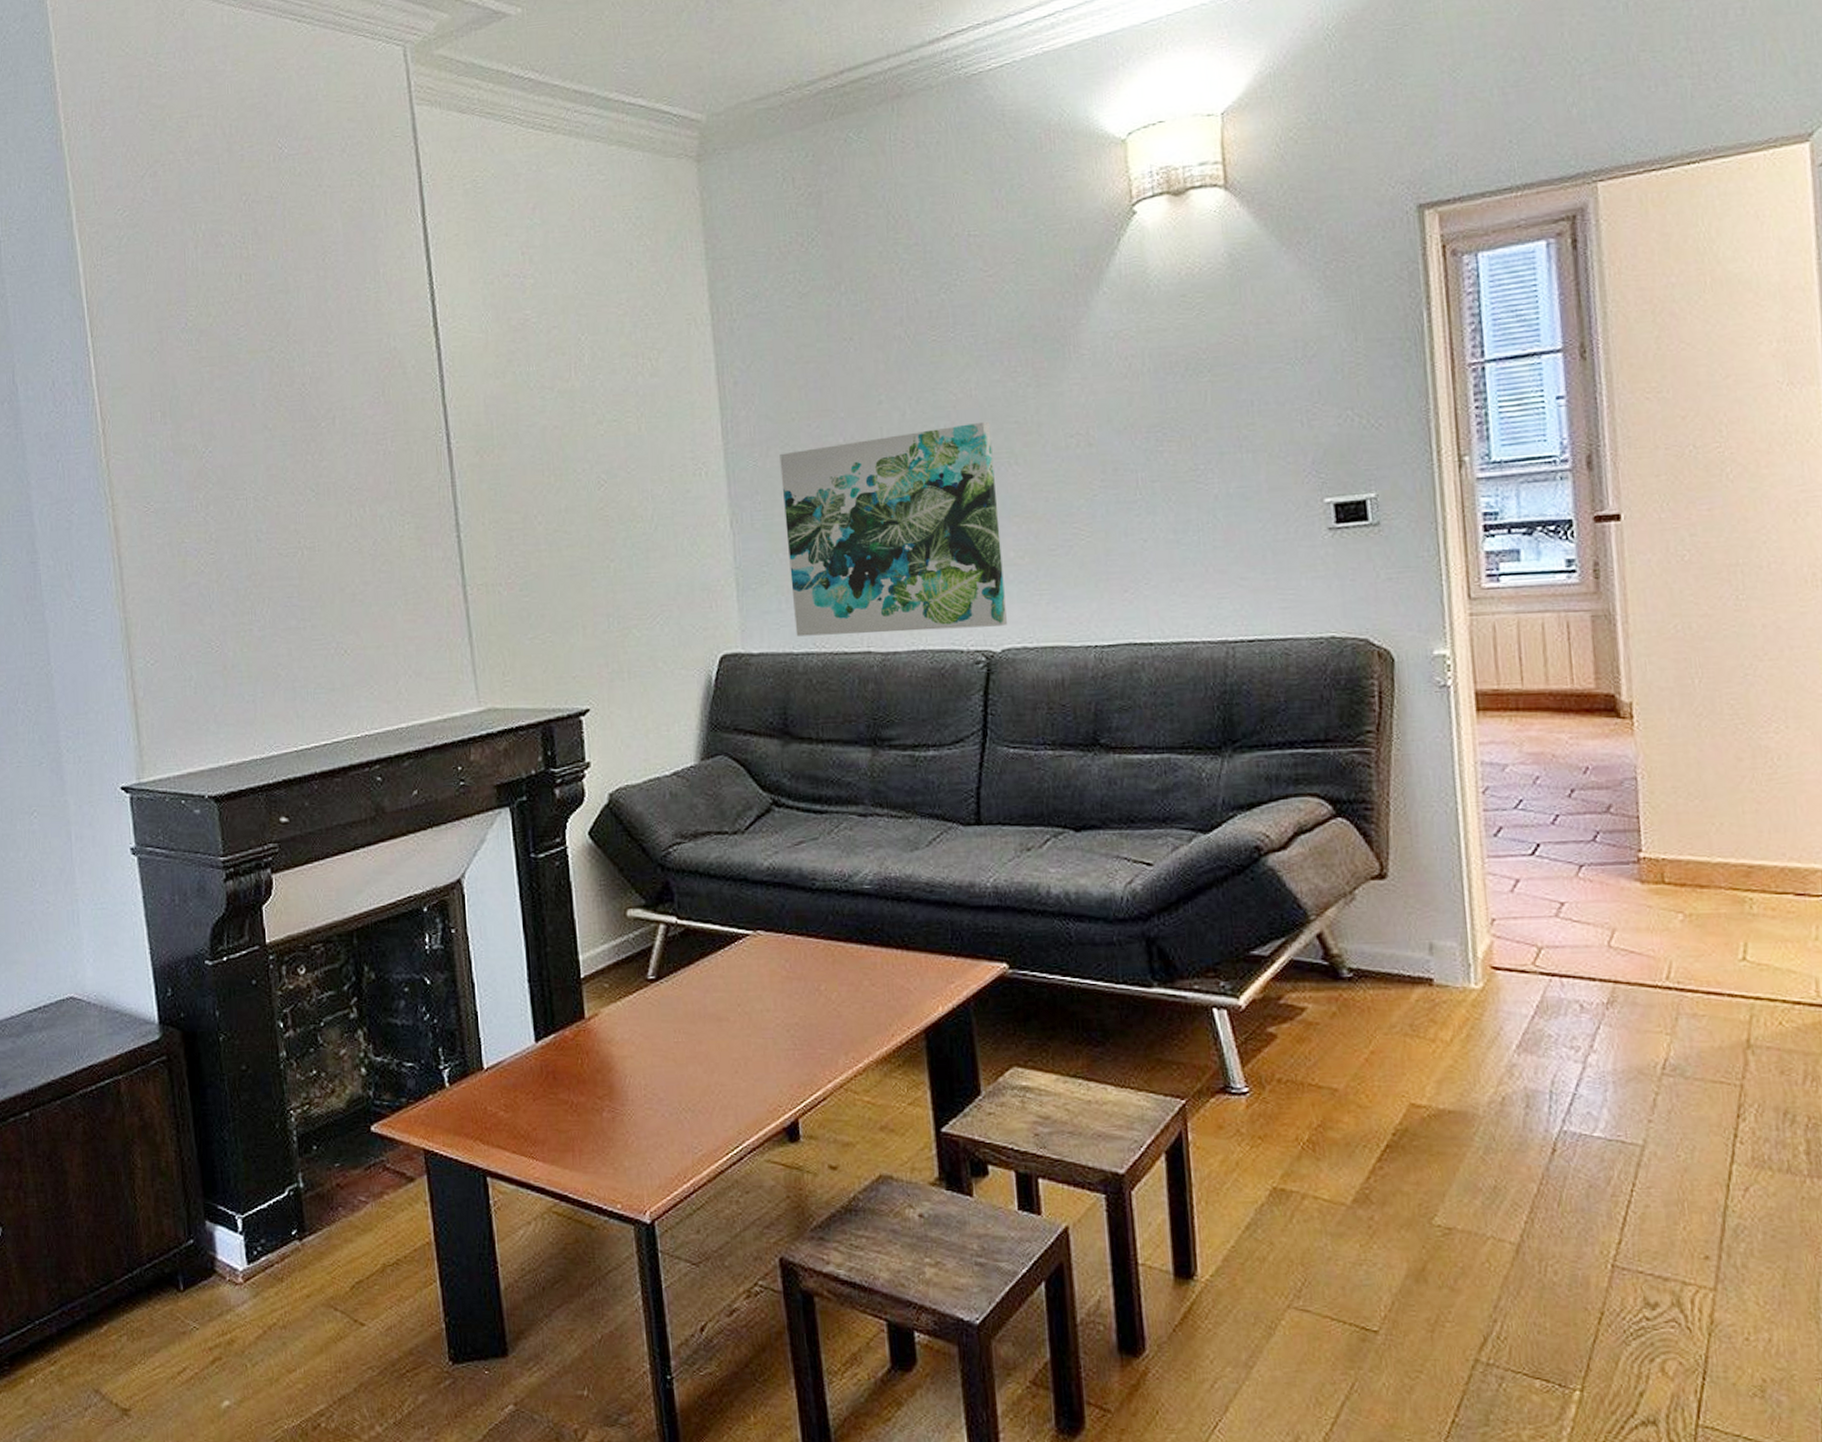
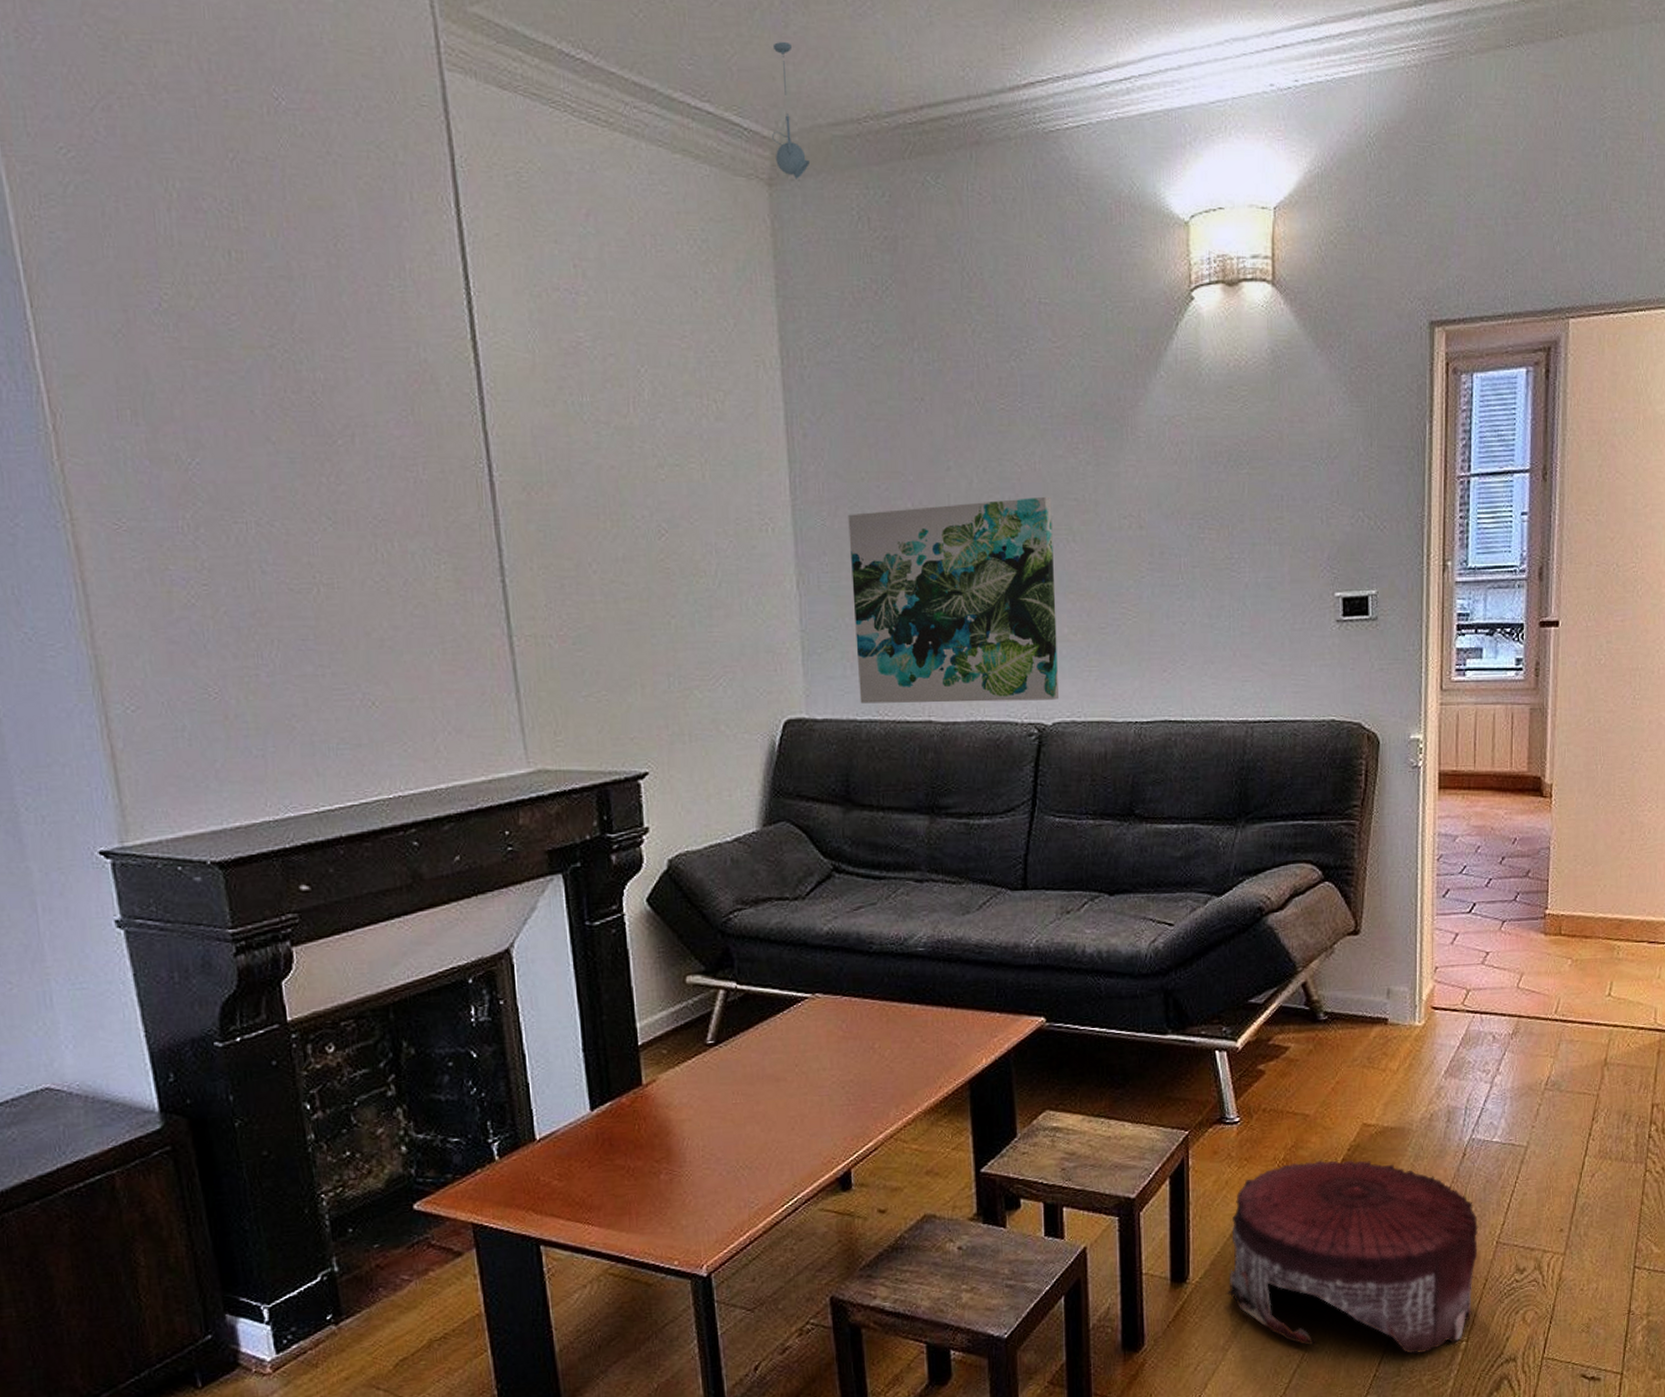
pendant light: none [699,35,736,153] -> present [772,42,811,179]
pouf: none [1244,1145,1586,1399] -> present [1225,1160,1479,1354]

